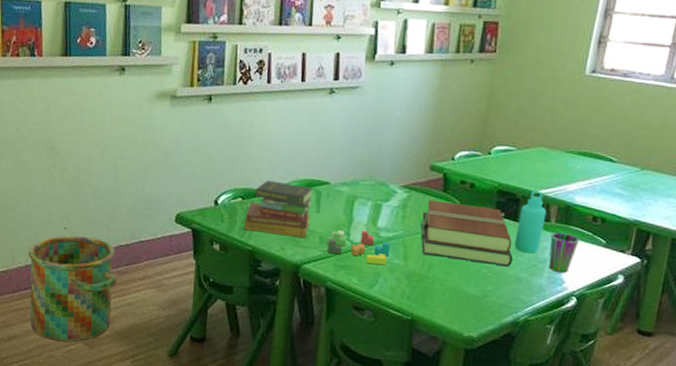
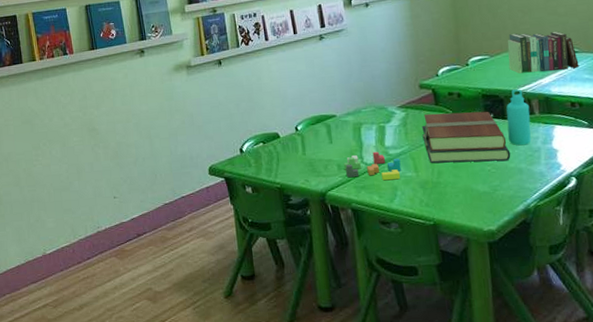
bucket: present [28,235,116,342] -> none [86,201,169,302]
books: present [244,180,314,238] -> none [269,122,326,170]
books: none [535,128,614,179] -> present [507,31,579,74]
cup: present [548,232,579,273] -> none [538,121,565,157]

